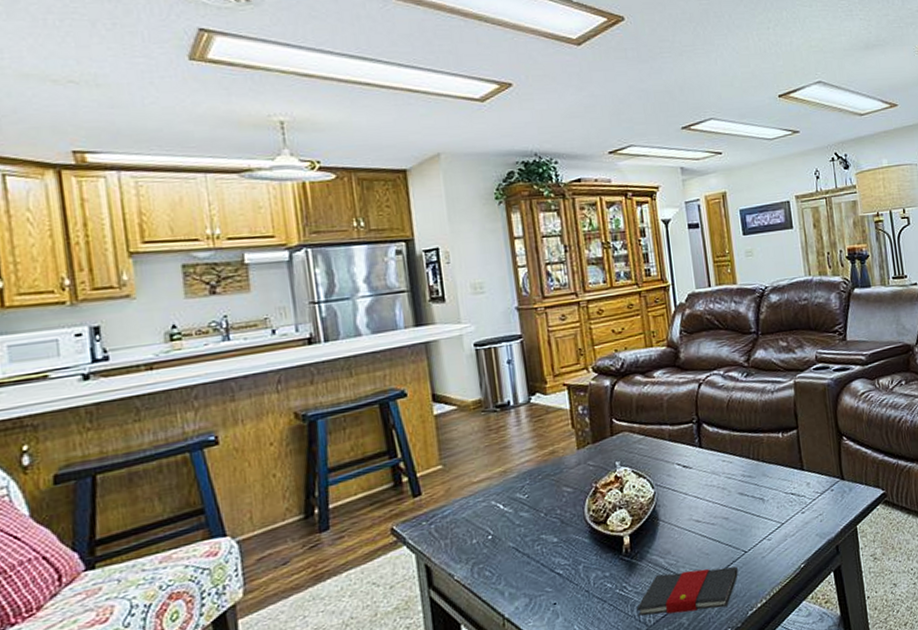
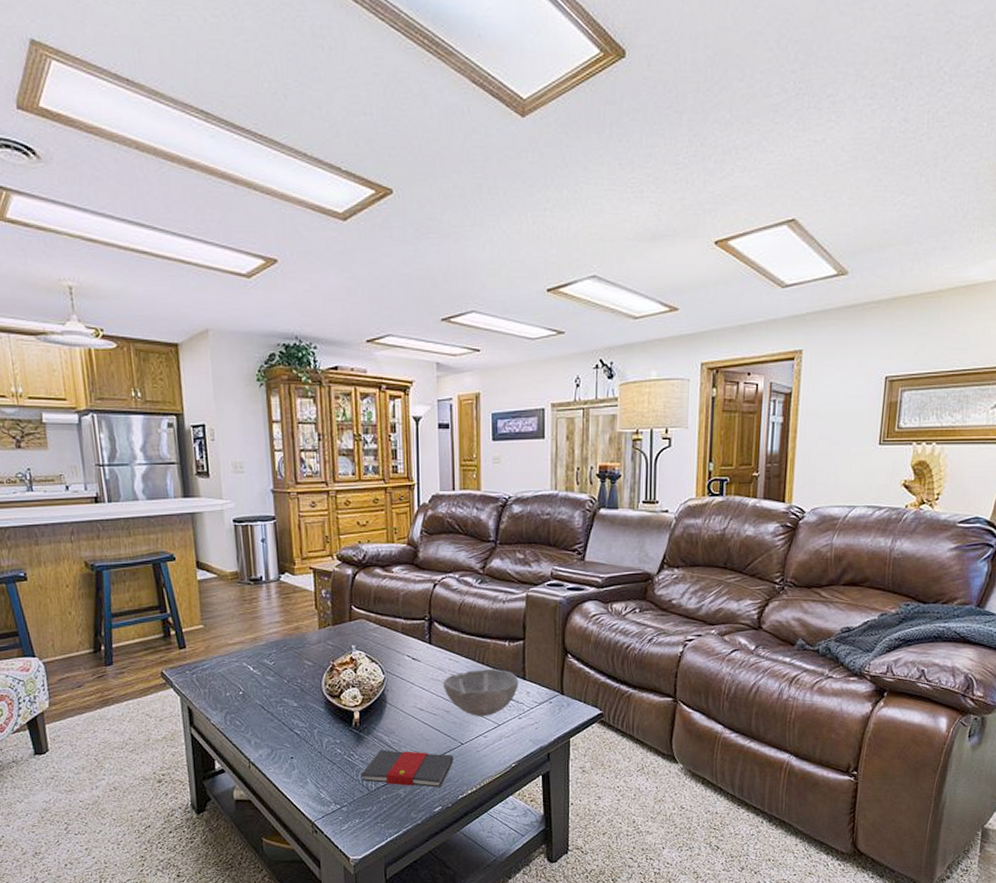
bowl: none [718,463,798,519] -> present [442,668,519,716]

